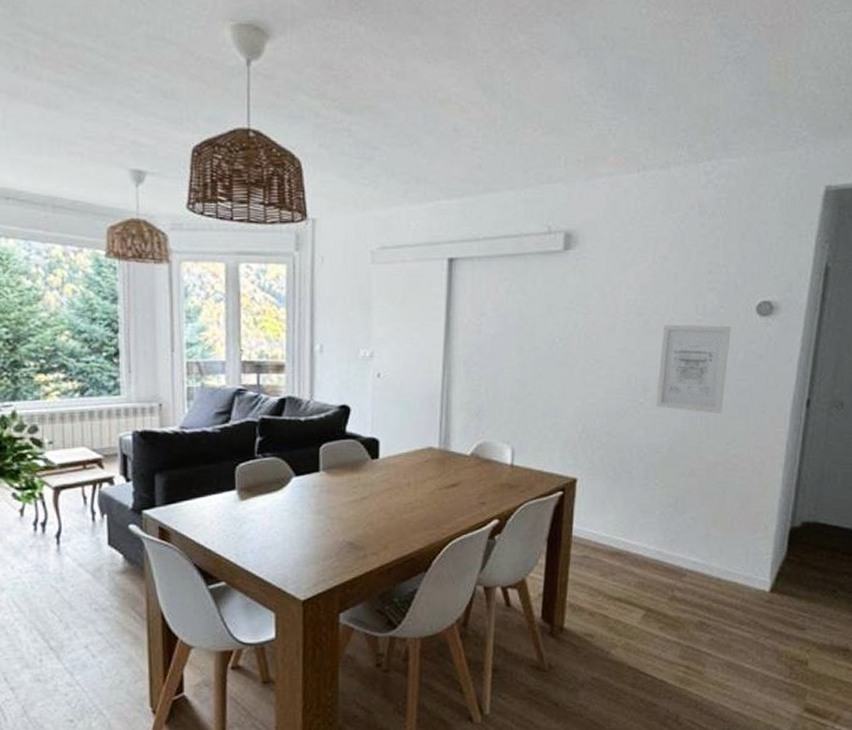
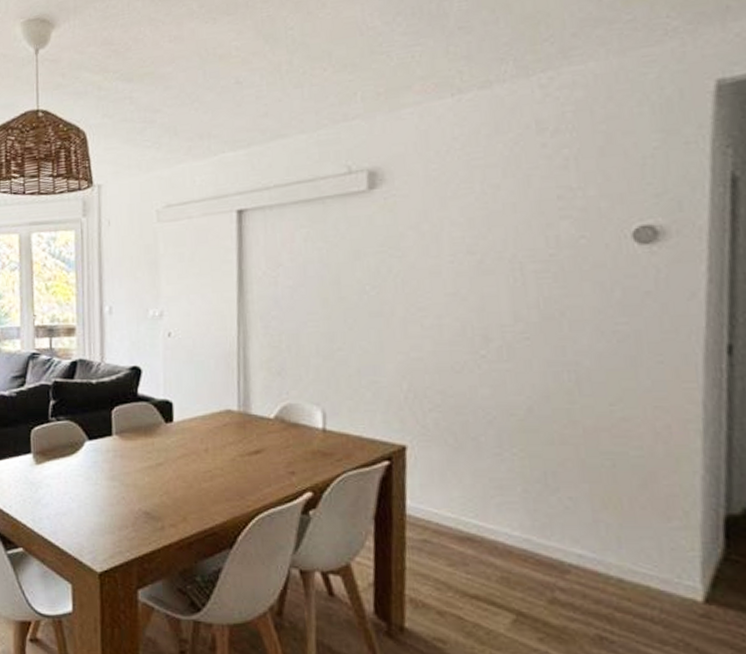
wall art: present [655,324,731,415] -> none [502,259,600,367]

